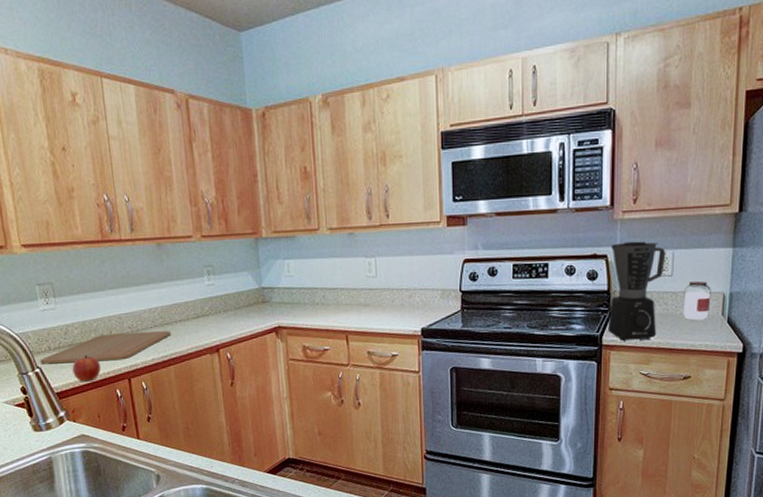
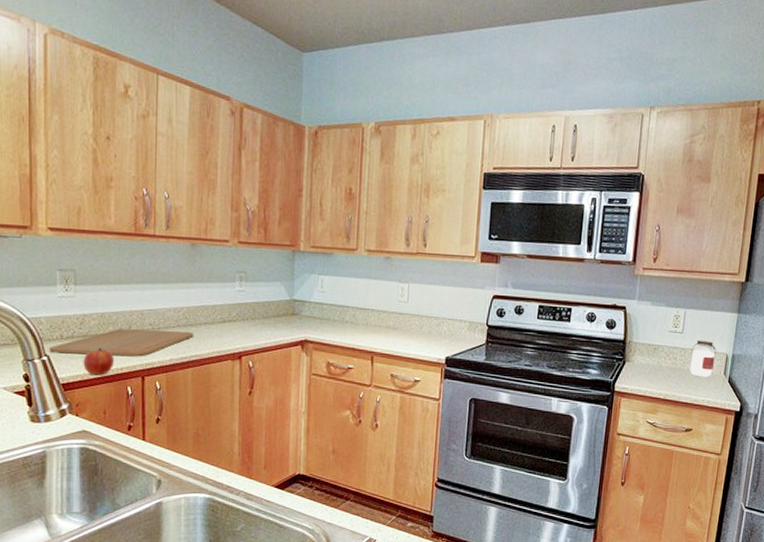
blender: present [607,241,666,341] -> none [620,296,679,391]

